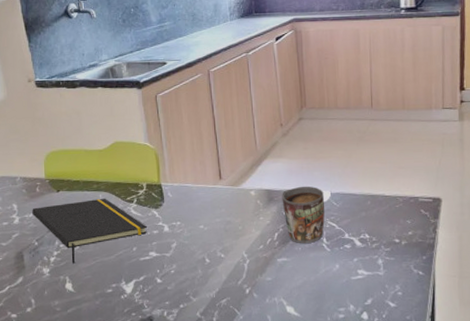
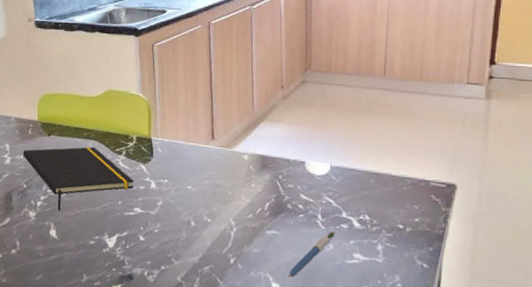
mug: present [282,186,325,244] -> none [276,155,323,219]
pen: none [301,252,340,299] -> present [289,231,335,277]

